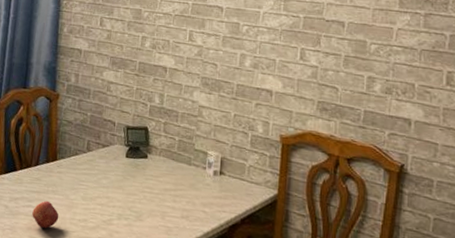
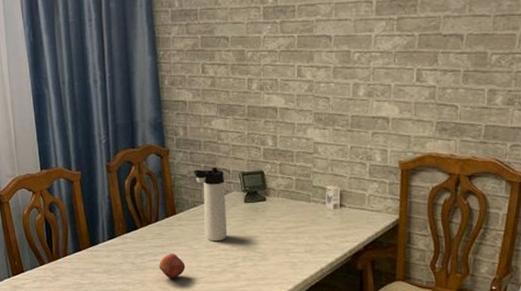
thermos bottle: none [79,117,109,195] -> present [193,167,227,242]

